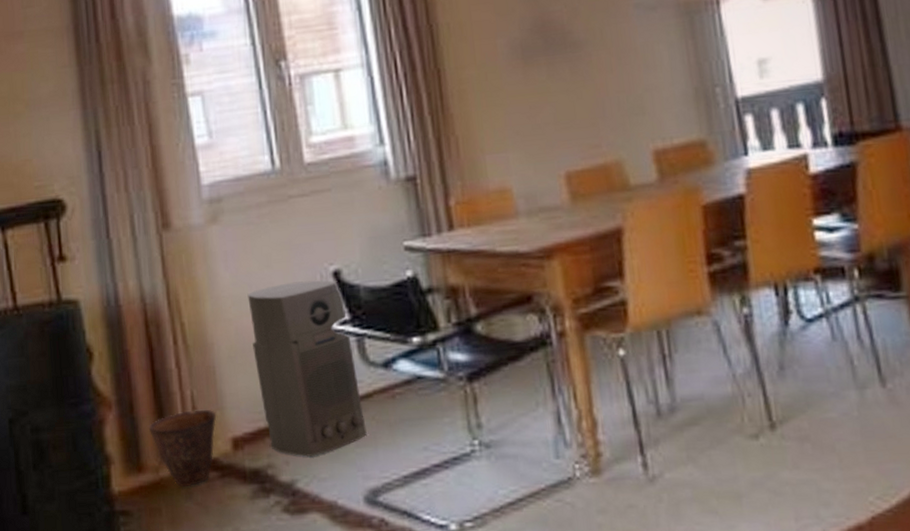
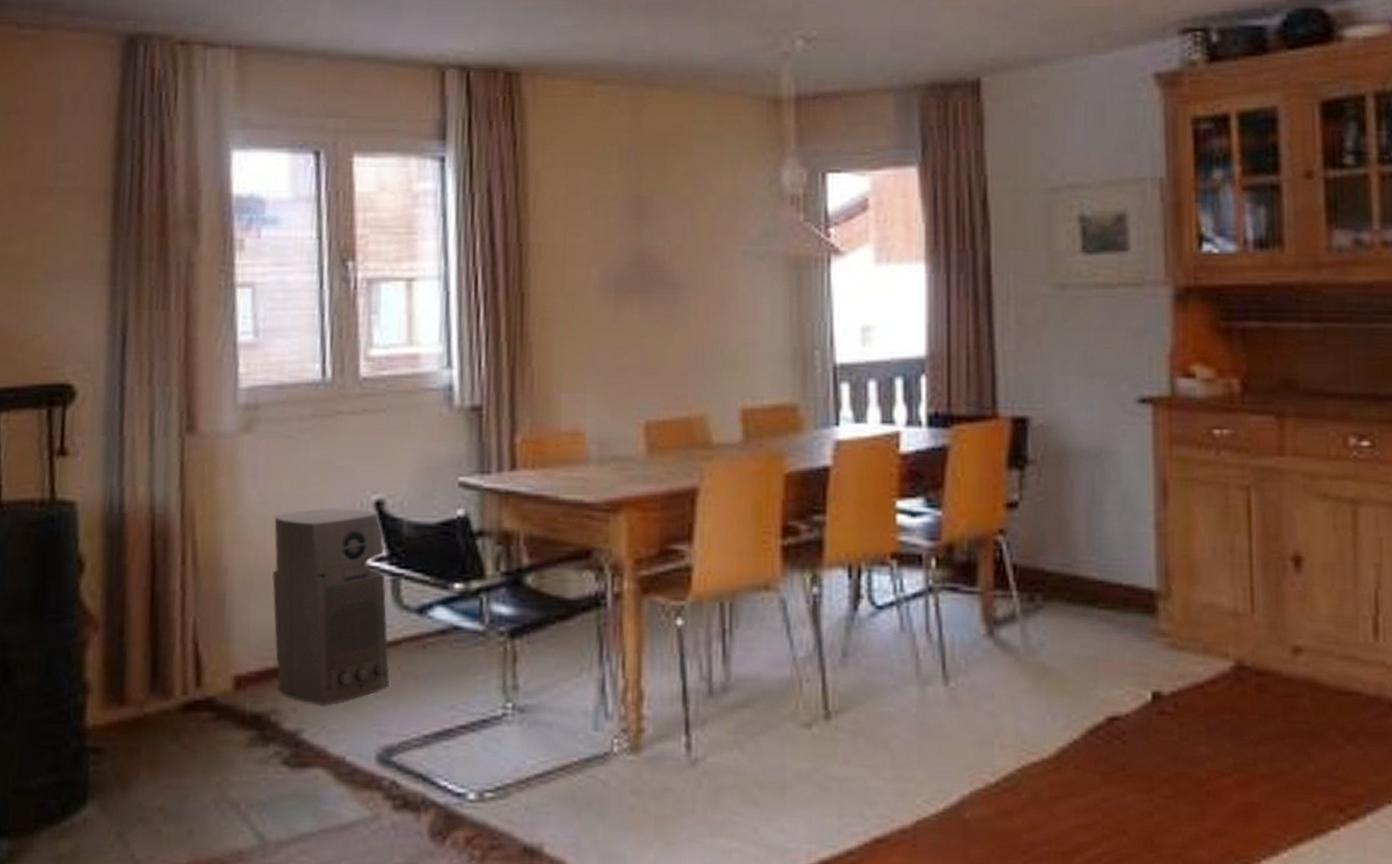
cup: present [149,409,217,487] -> none [139,640,220,727]

